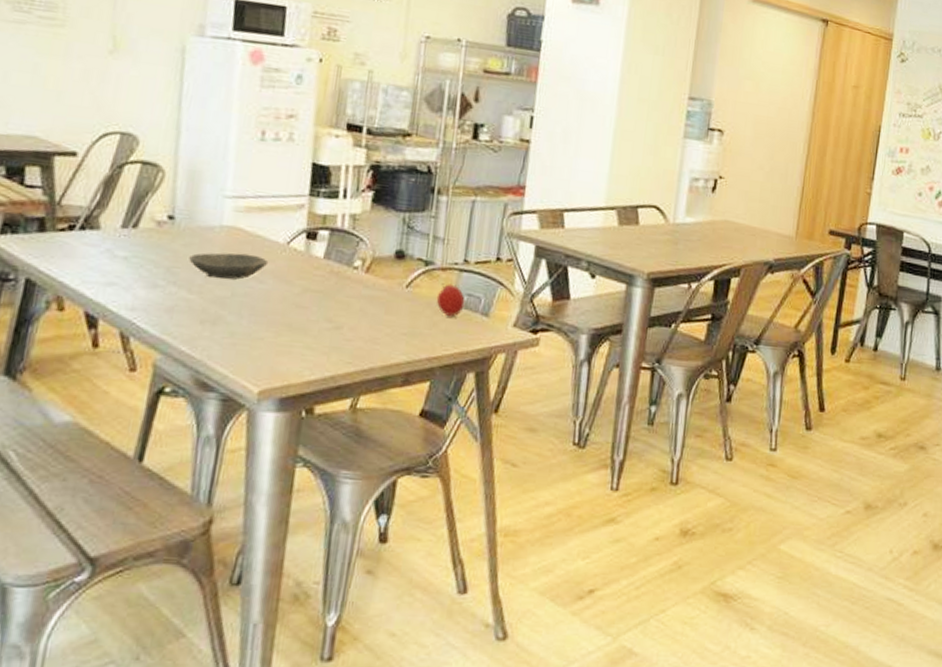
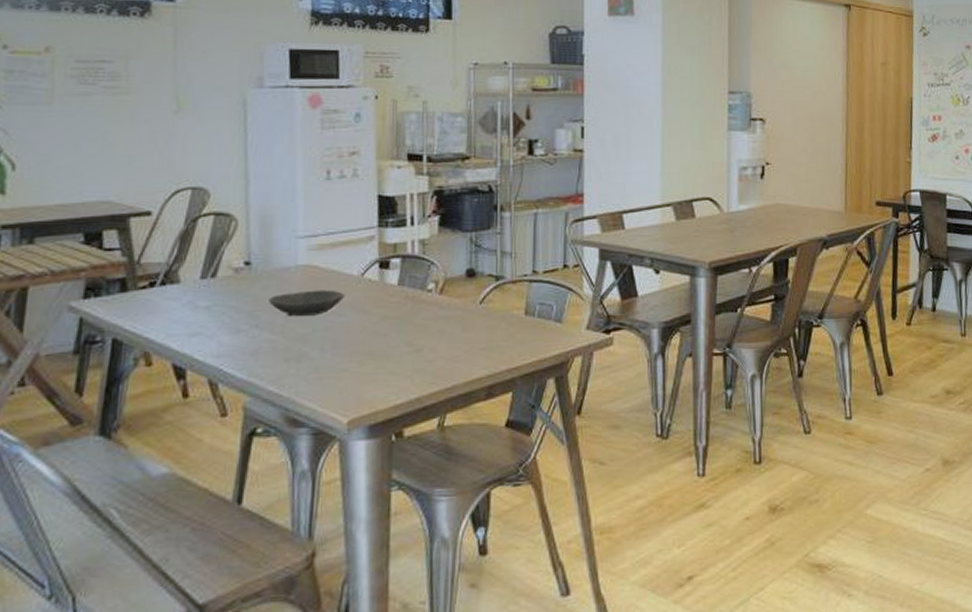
fruit: present [436,283,465,317] -> none [510,295,538,327]

